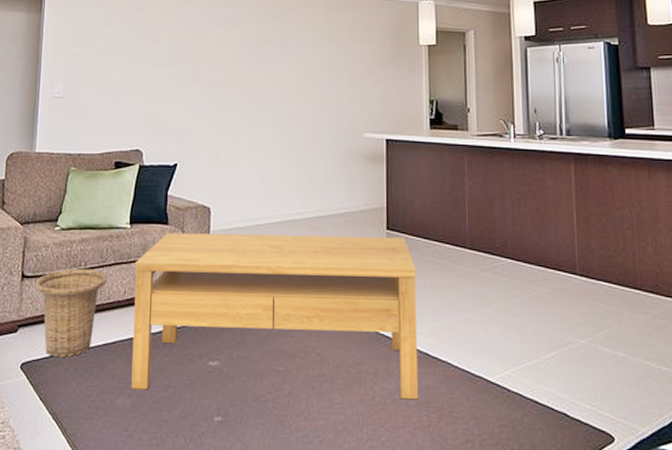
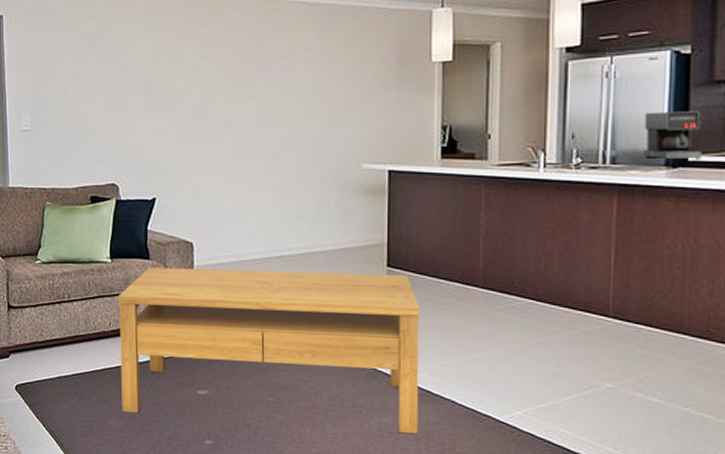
basket: present [34,268,108,358] -> none [21,300,92,382]
coffee maker: none [589,91,635,133] -> present [643,111,702,160]

